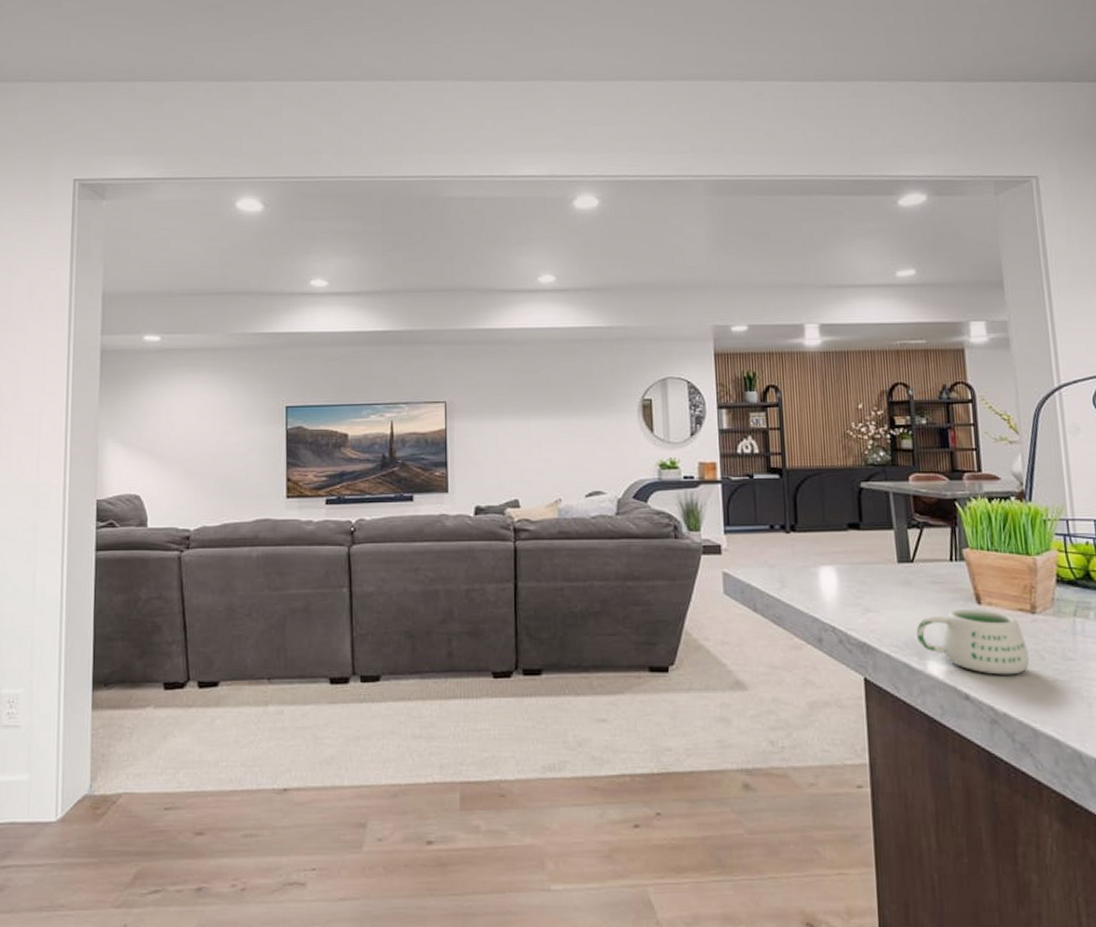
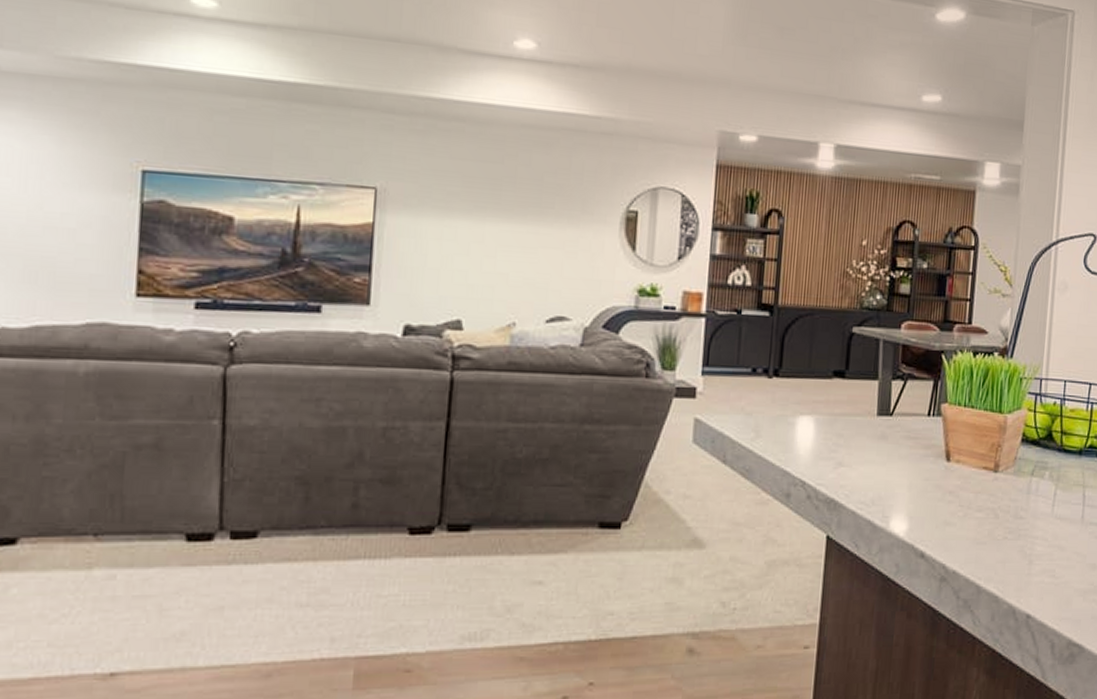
mug: present [916,609,1030,675] -> none [884,466,986,533]

